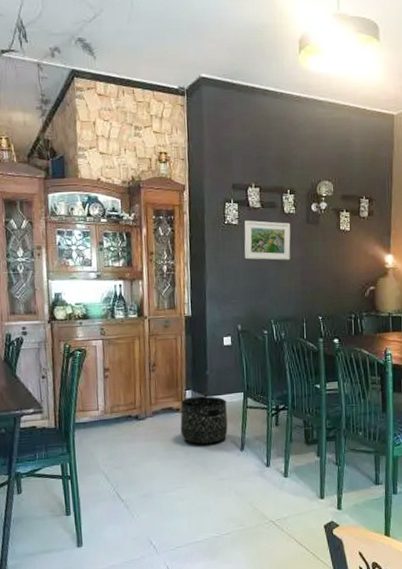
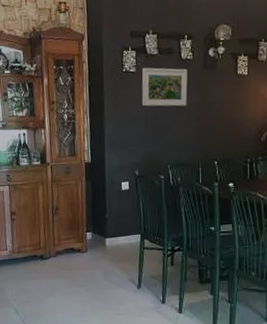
basket: present [180,396,228,444] -> none [81,238,126,282]

